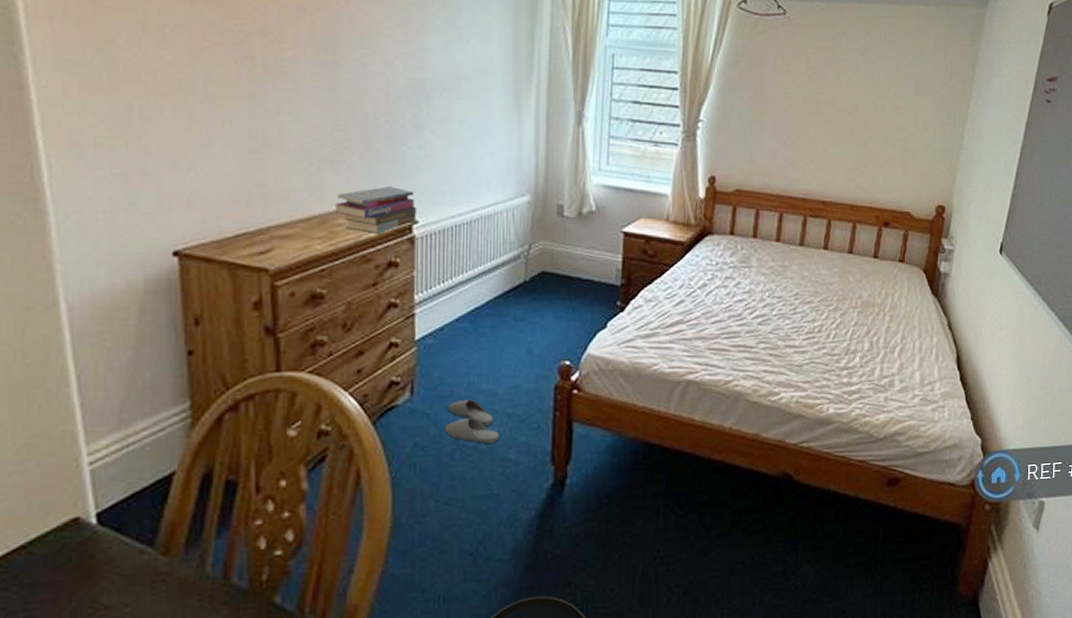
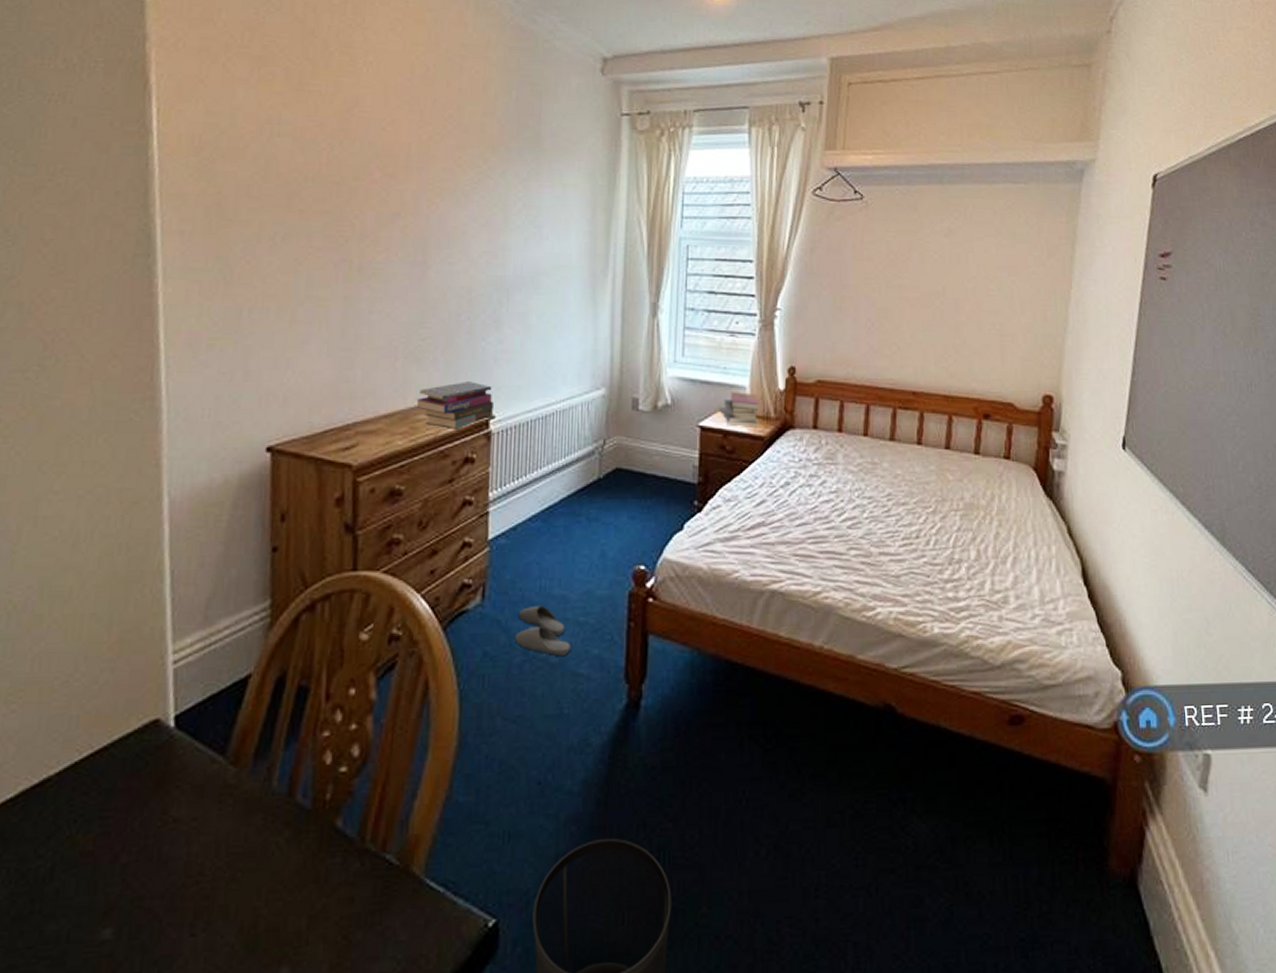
books: none [642,200,680,233] -> present [719,392,759,427]

